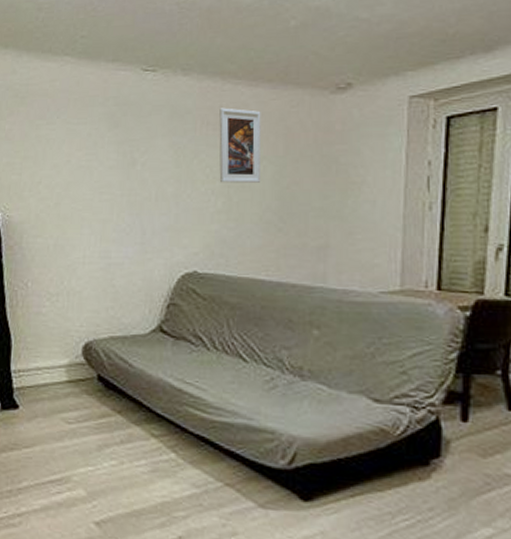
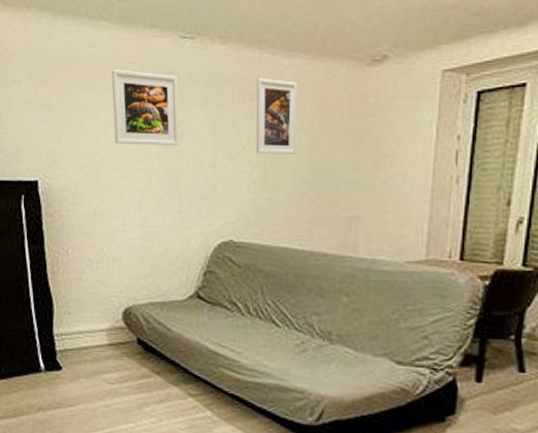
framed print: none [74,103,141,177] -> present [111,70,179,146]

